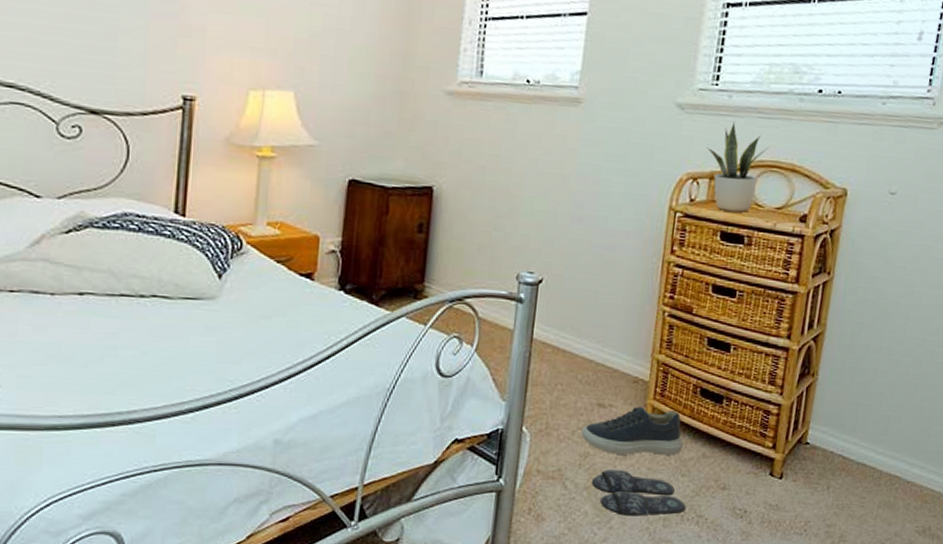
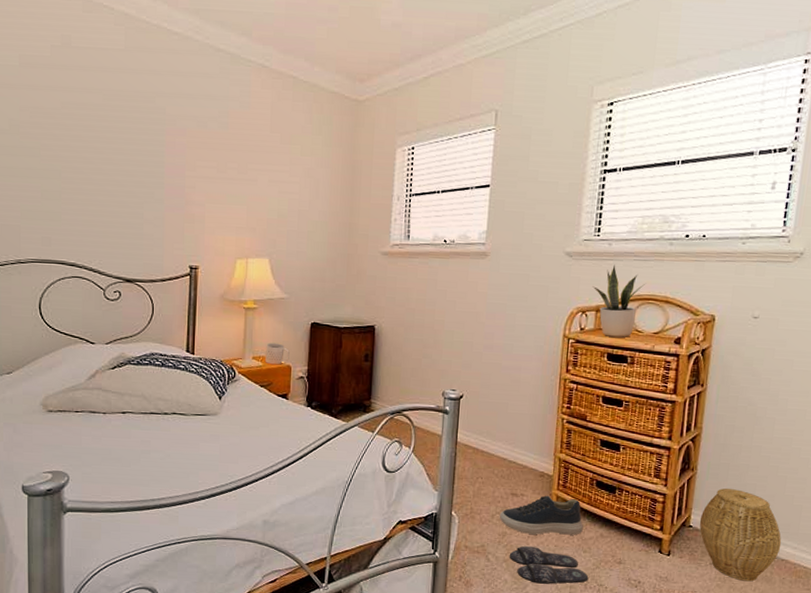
mug: none [283,204,318,235] -> present [264,342,290,365]
woven basket: none [817,398,908,508] -> present [699,488,782,582]

